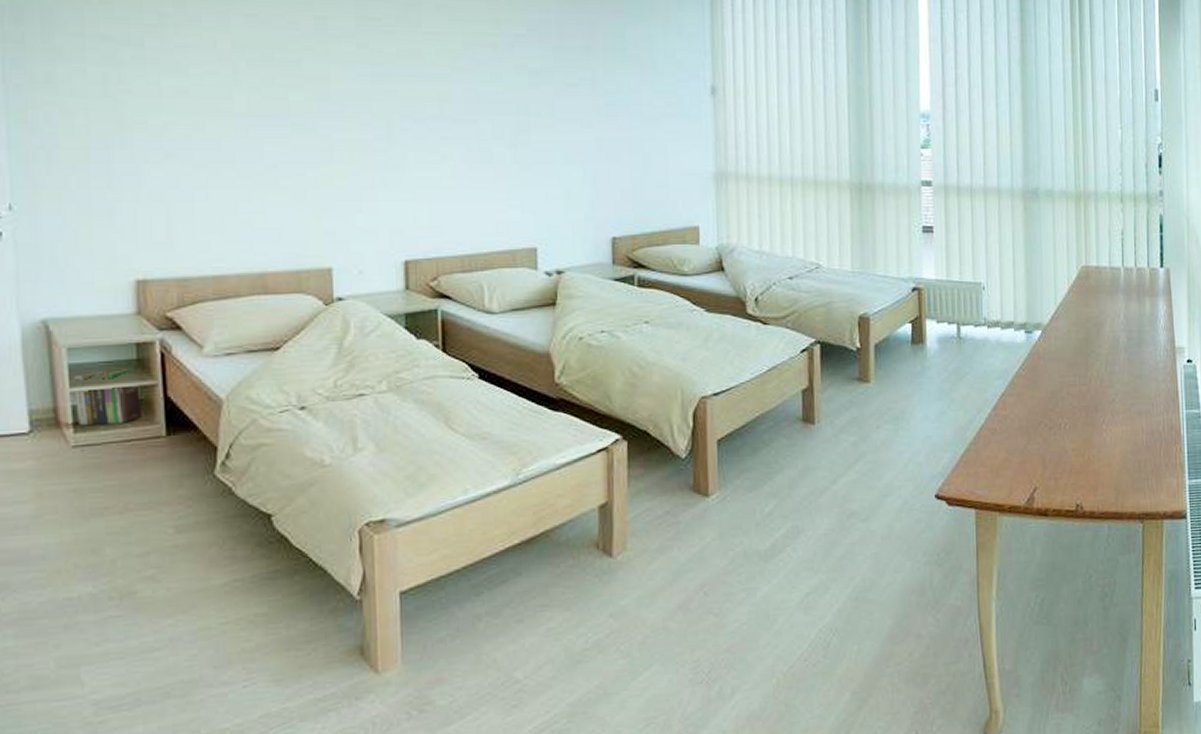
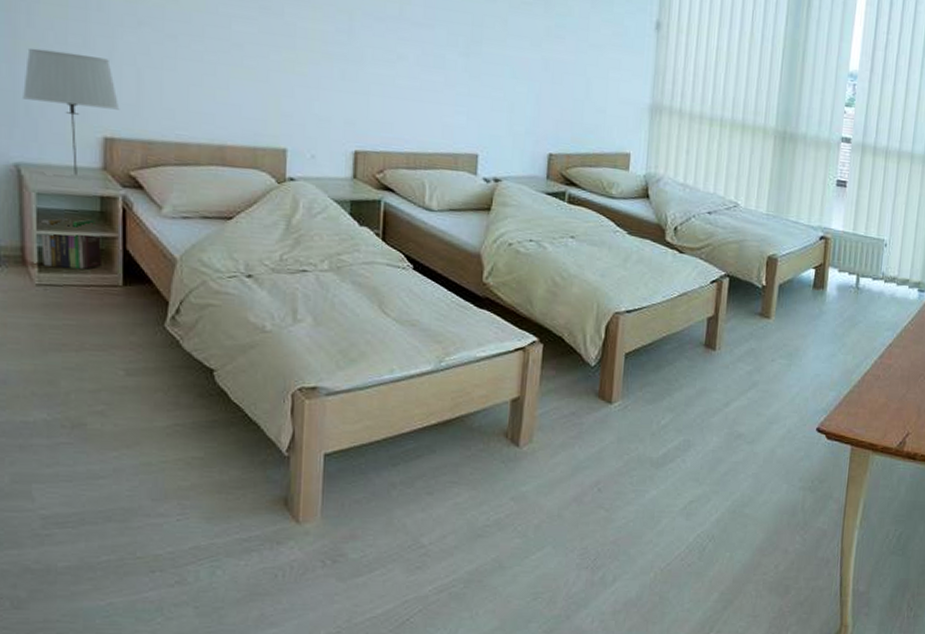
table lamp: none [46,196,151,324] -> present [23,48,120,175]

